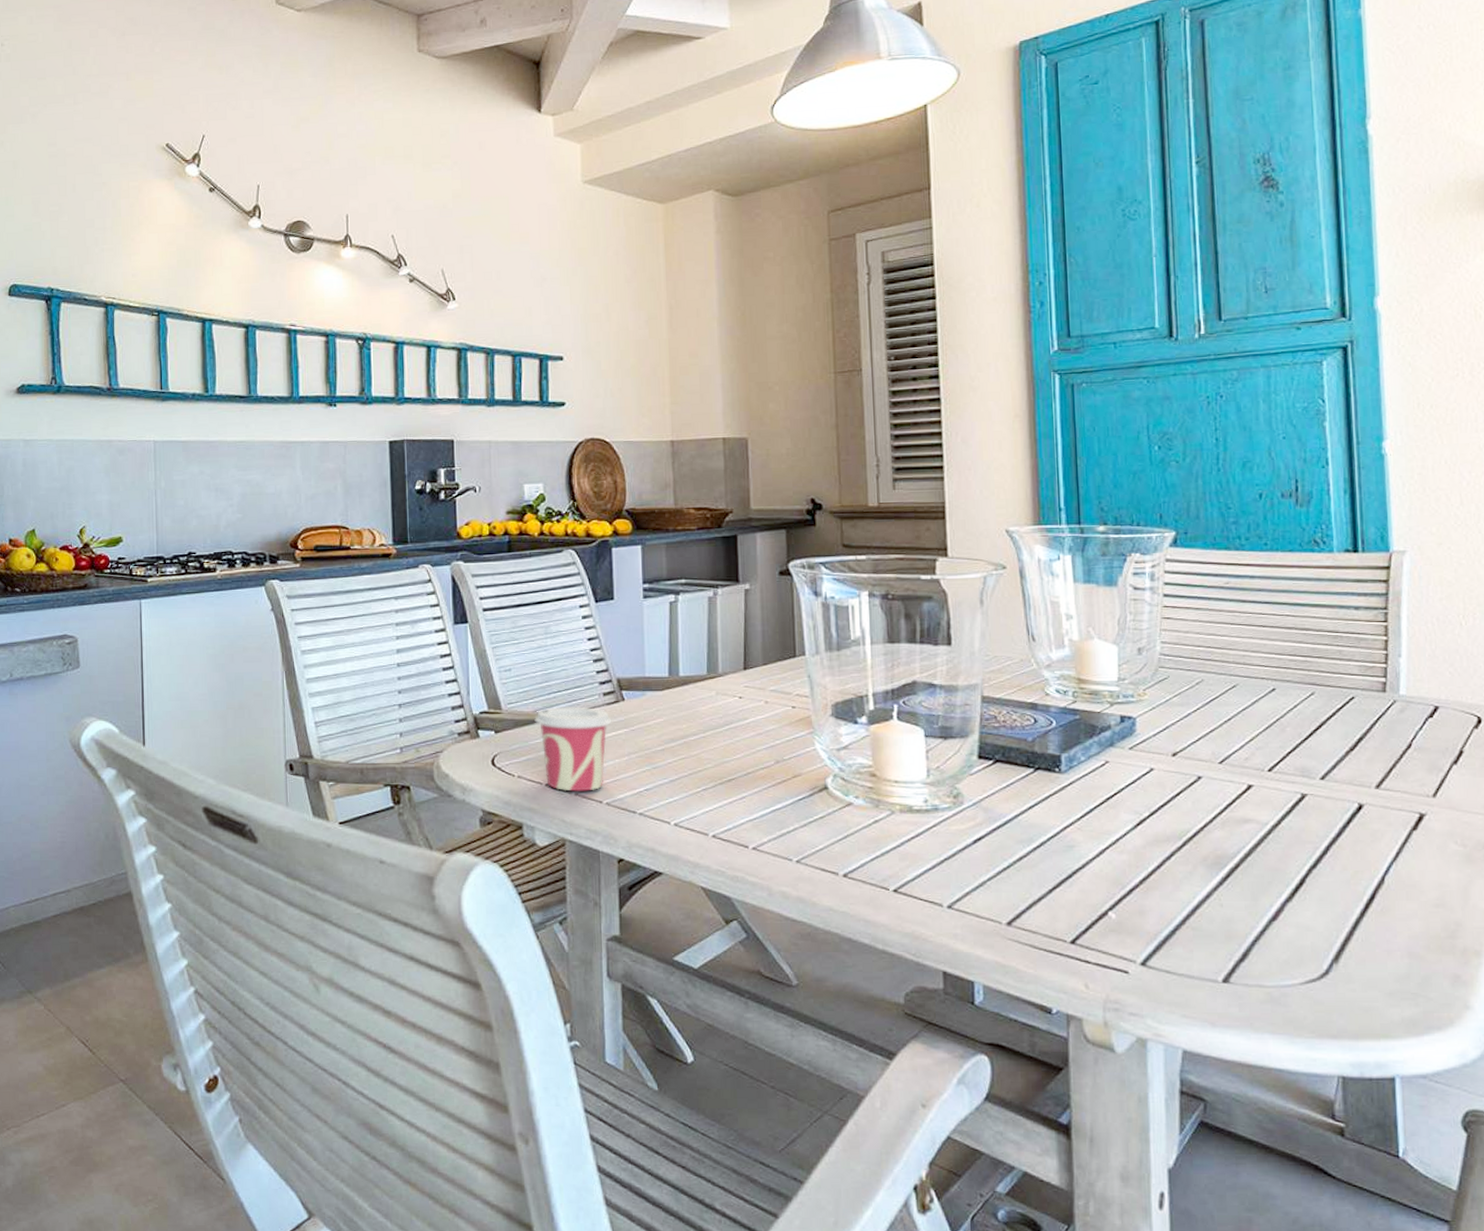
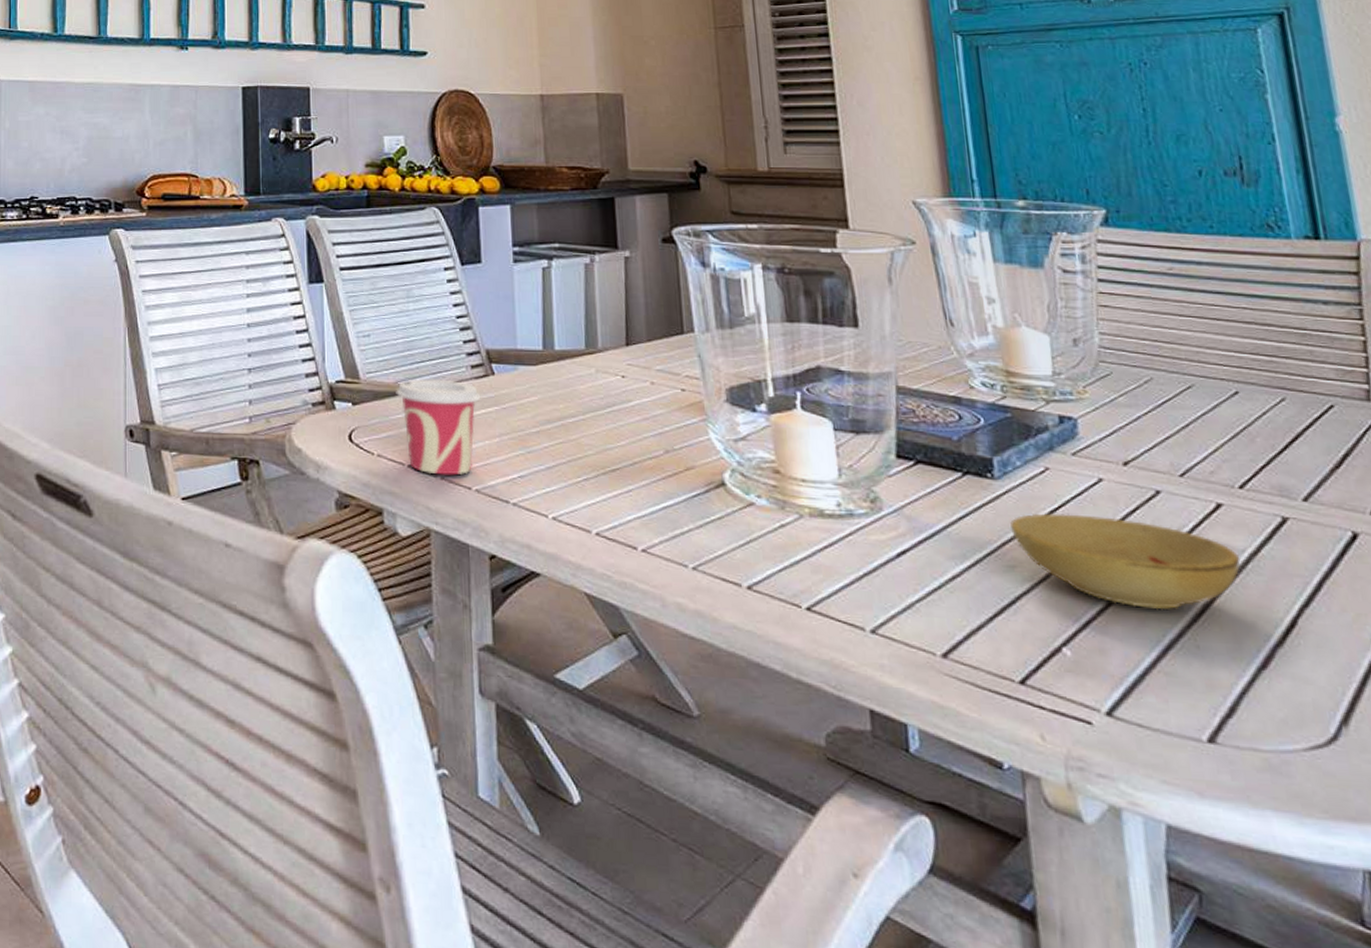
bowl: none [1071,800,1264,877] -> present [1010,513,1241,610]

